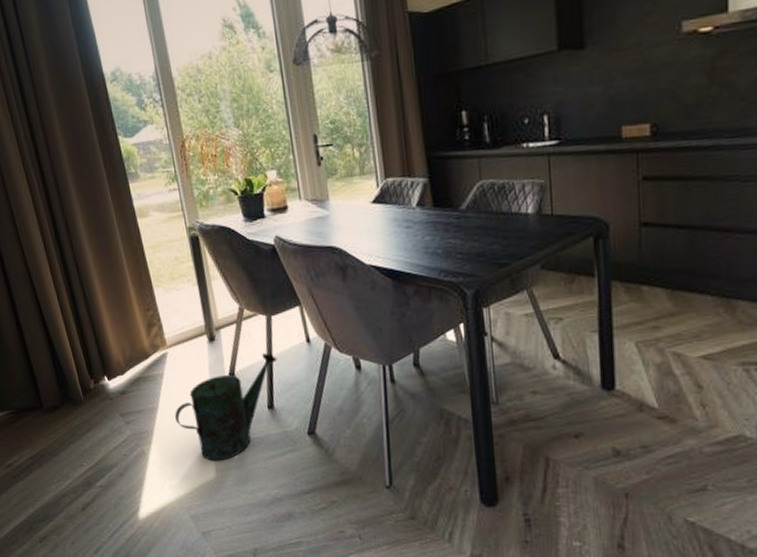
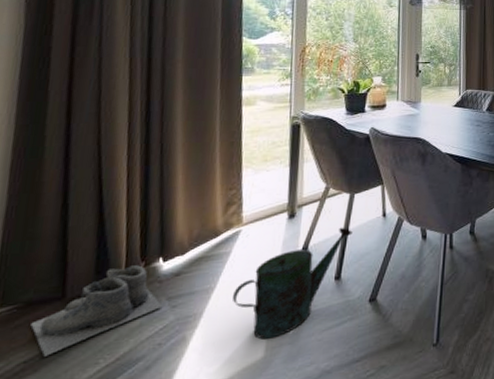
boots: none [26,382,119,455] -> present [30,265,163,357]

